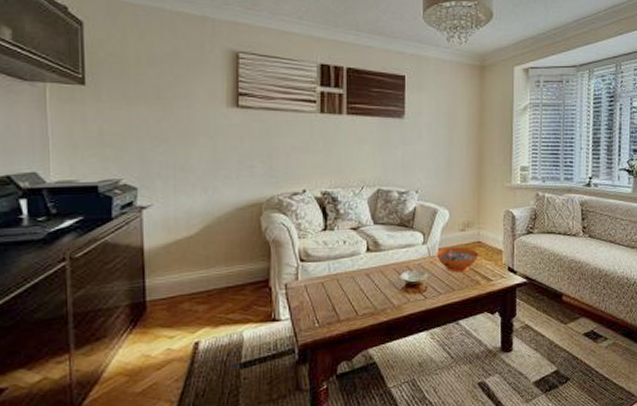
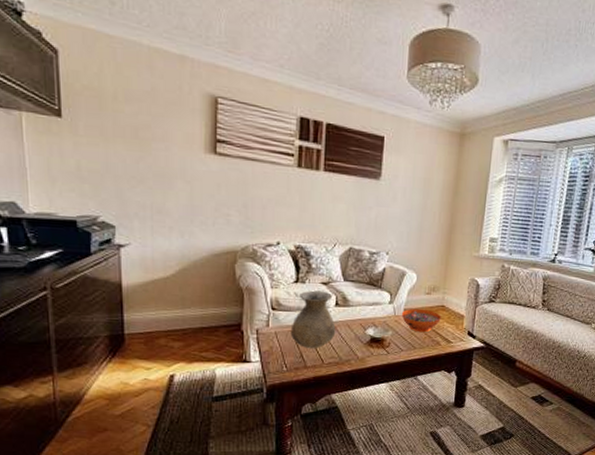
vase: none [321,237,369,301] -> present [290,290,336,349]

